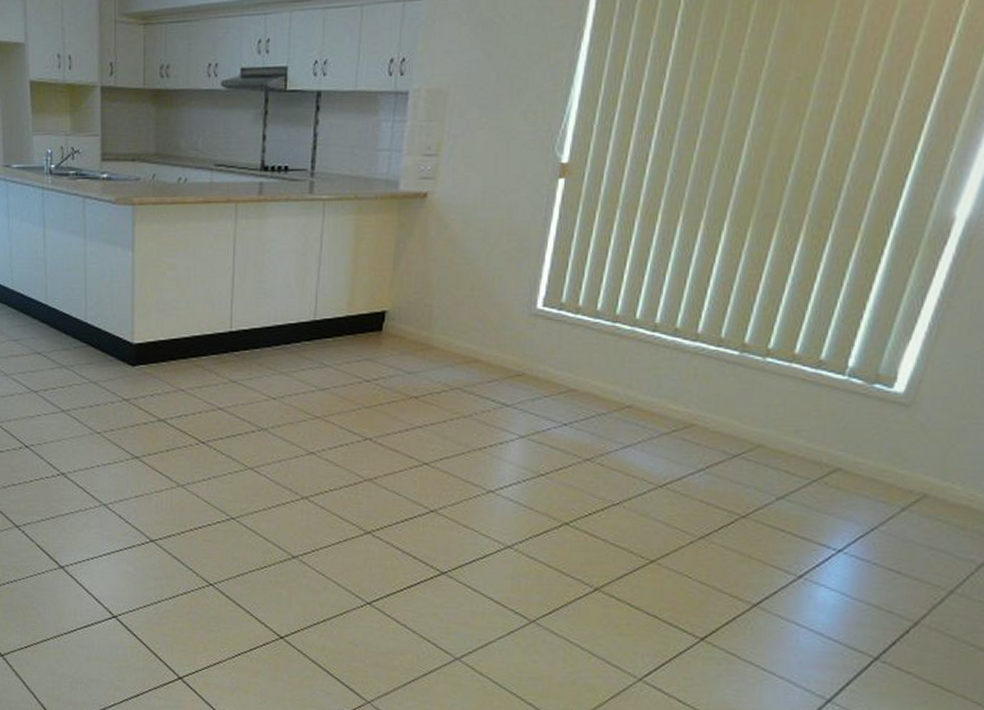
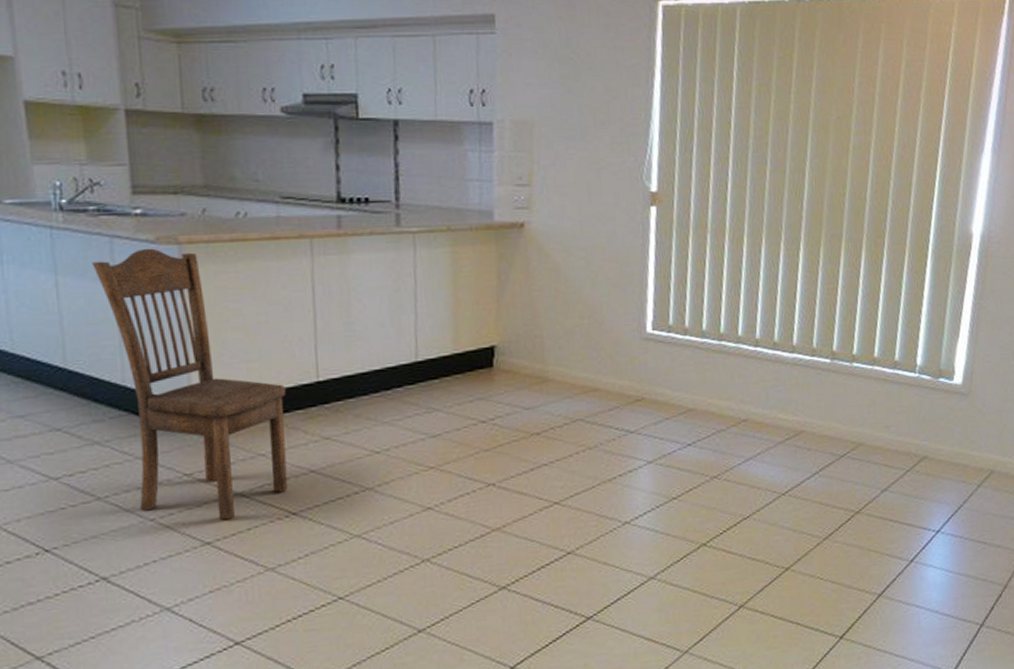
dining chair: none [69,208,205,441] -> present [91,248,288,520]

